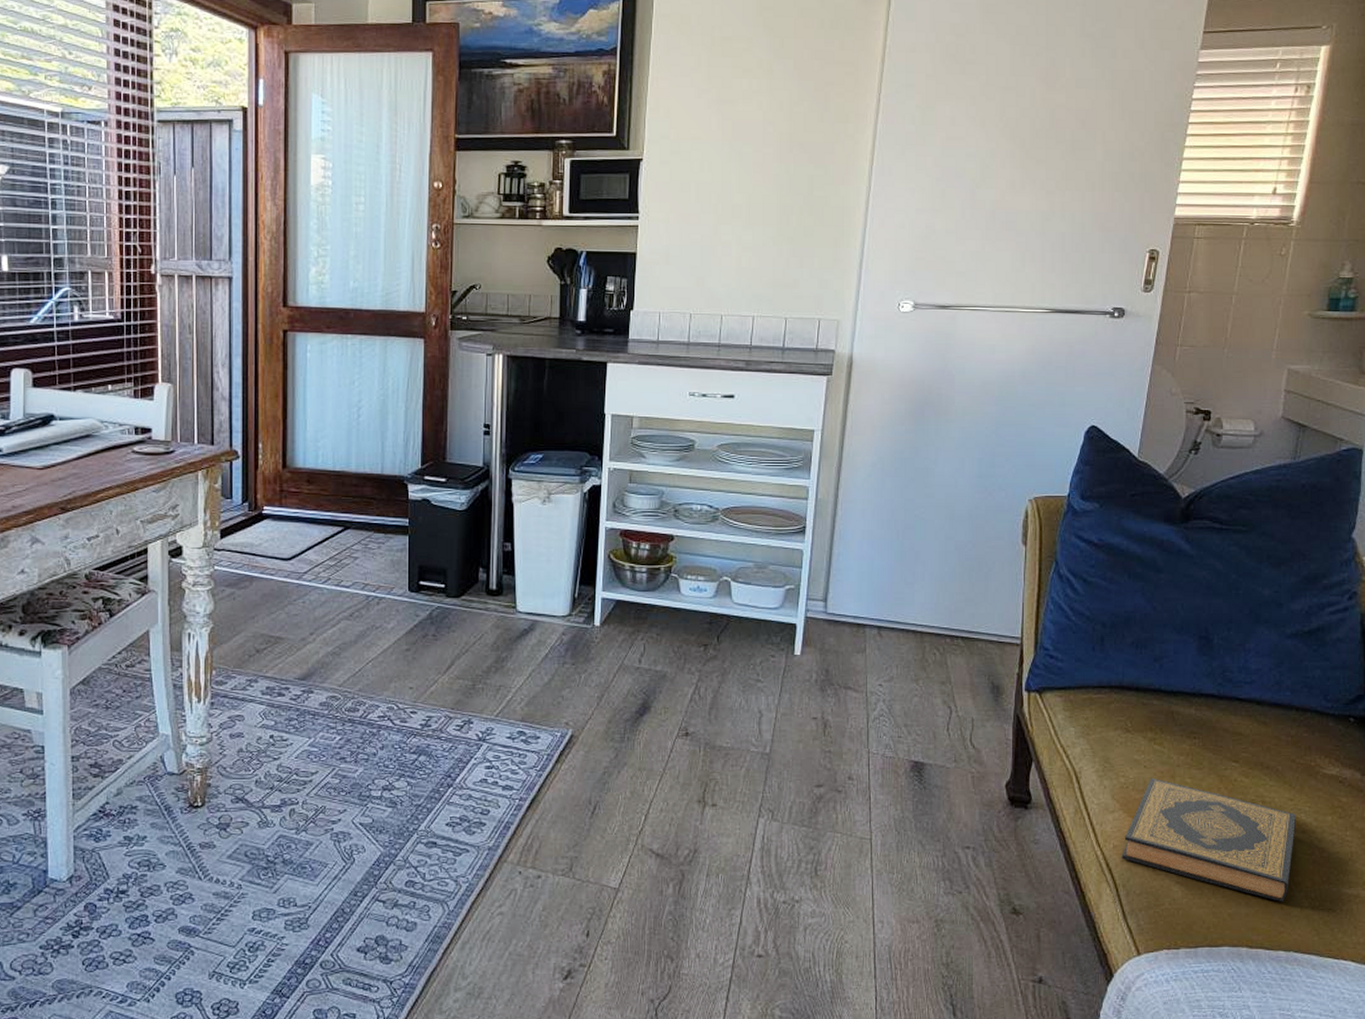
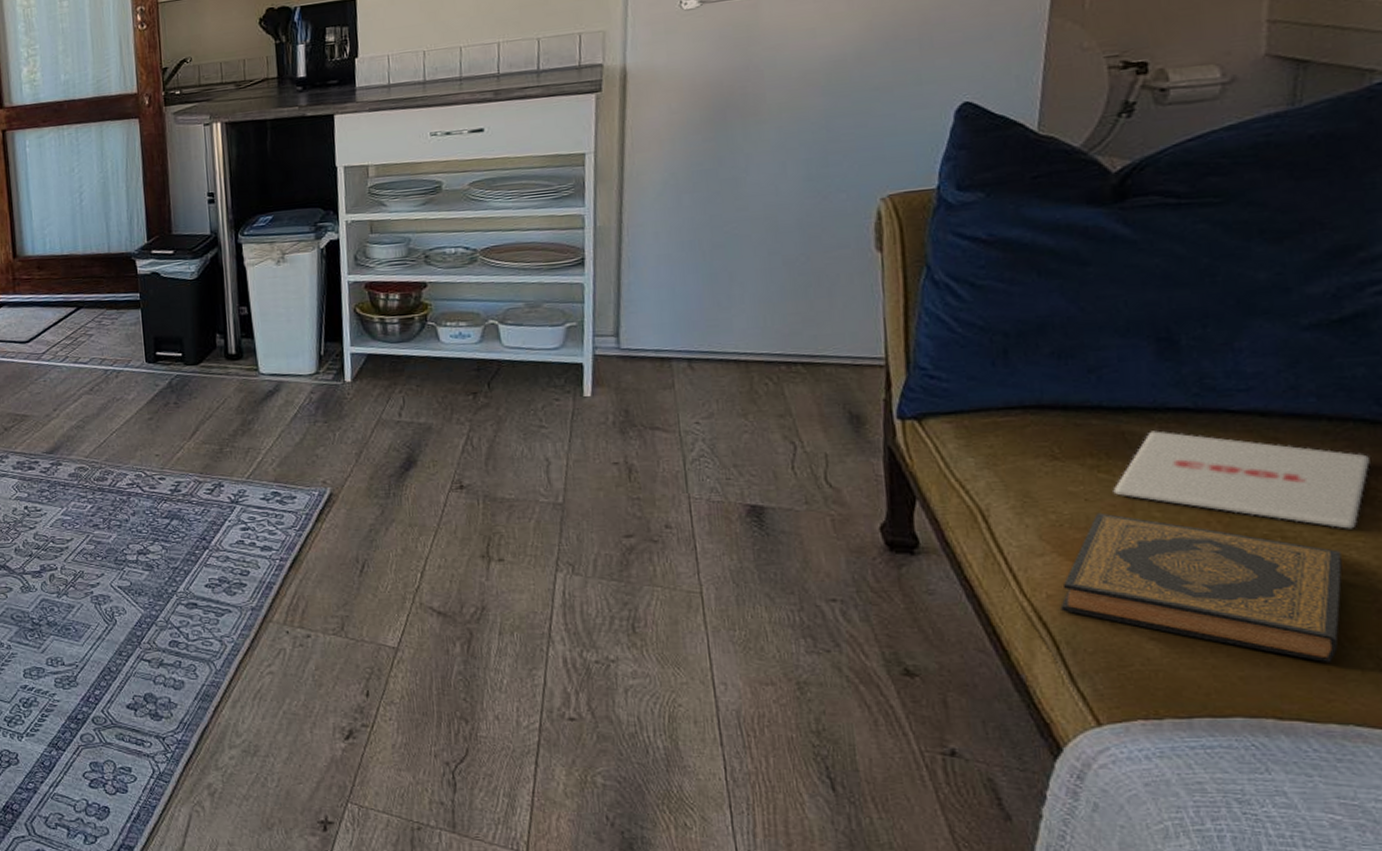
magazine: none [1162,712,1317,797] -> present [1113,430,1370,529]

